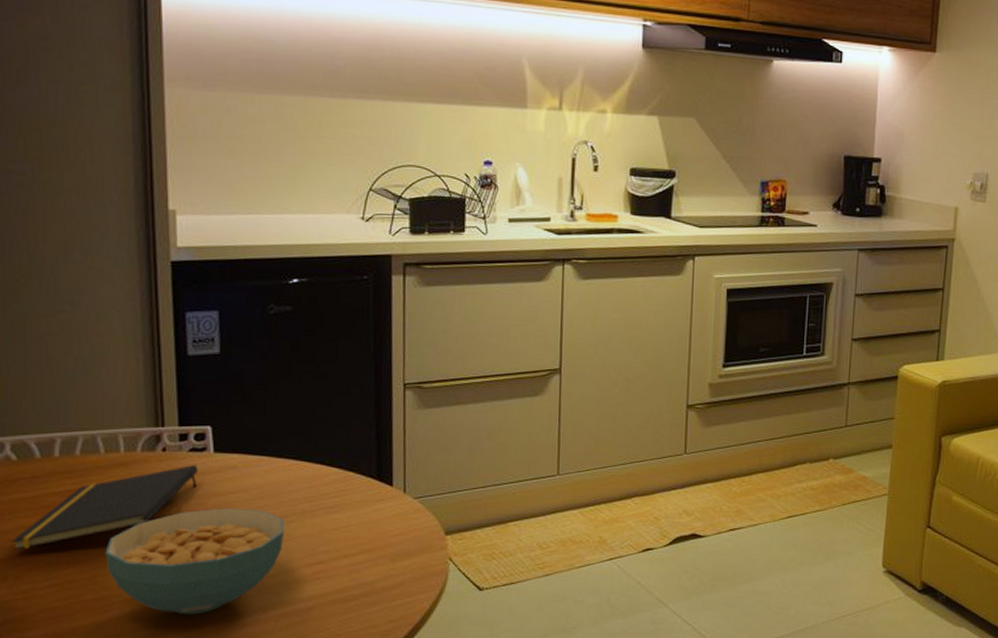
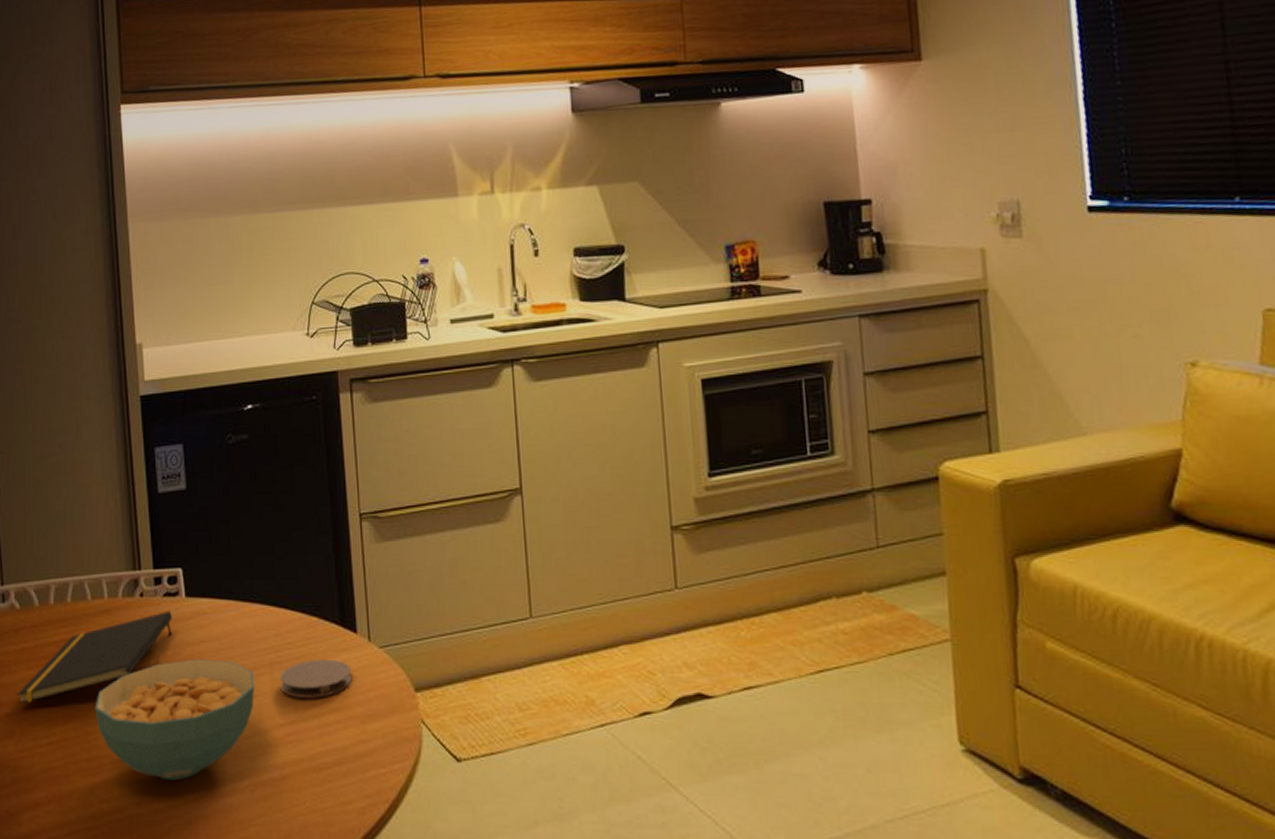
coaster: none [311,508,384,541] -> present [280,659,351,698]

